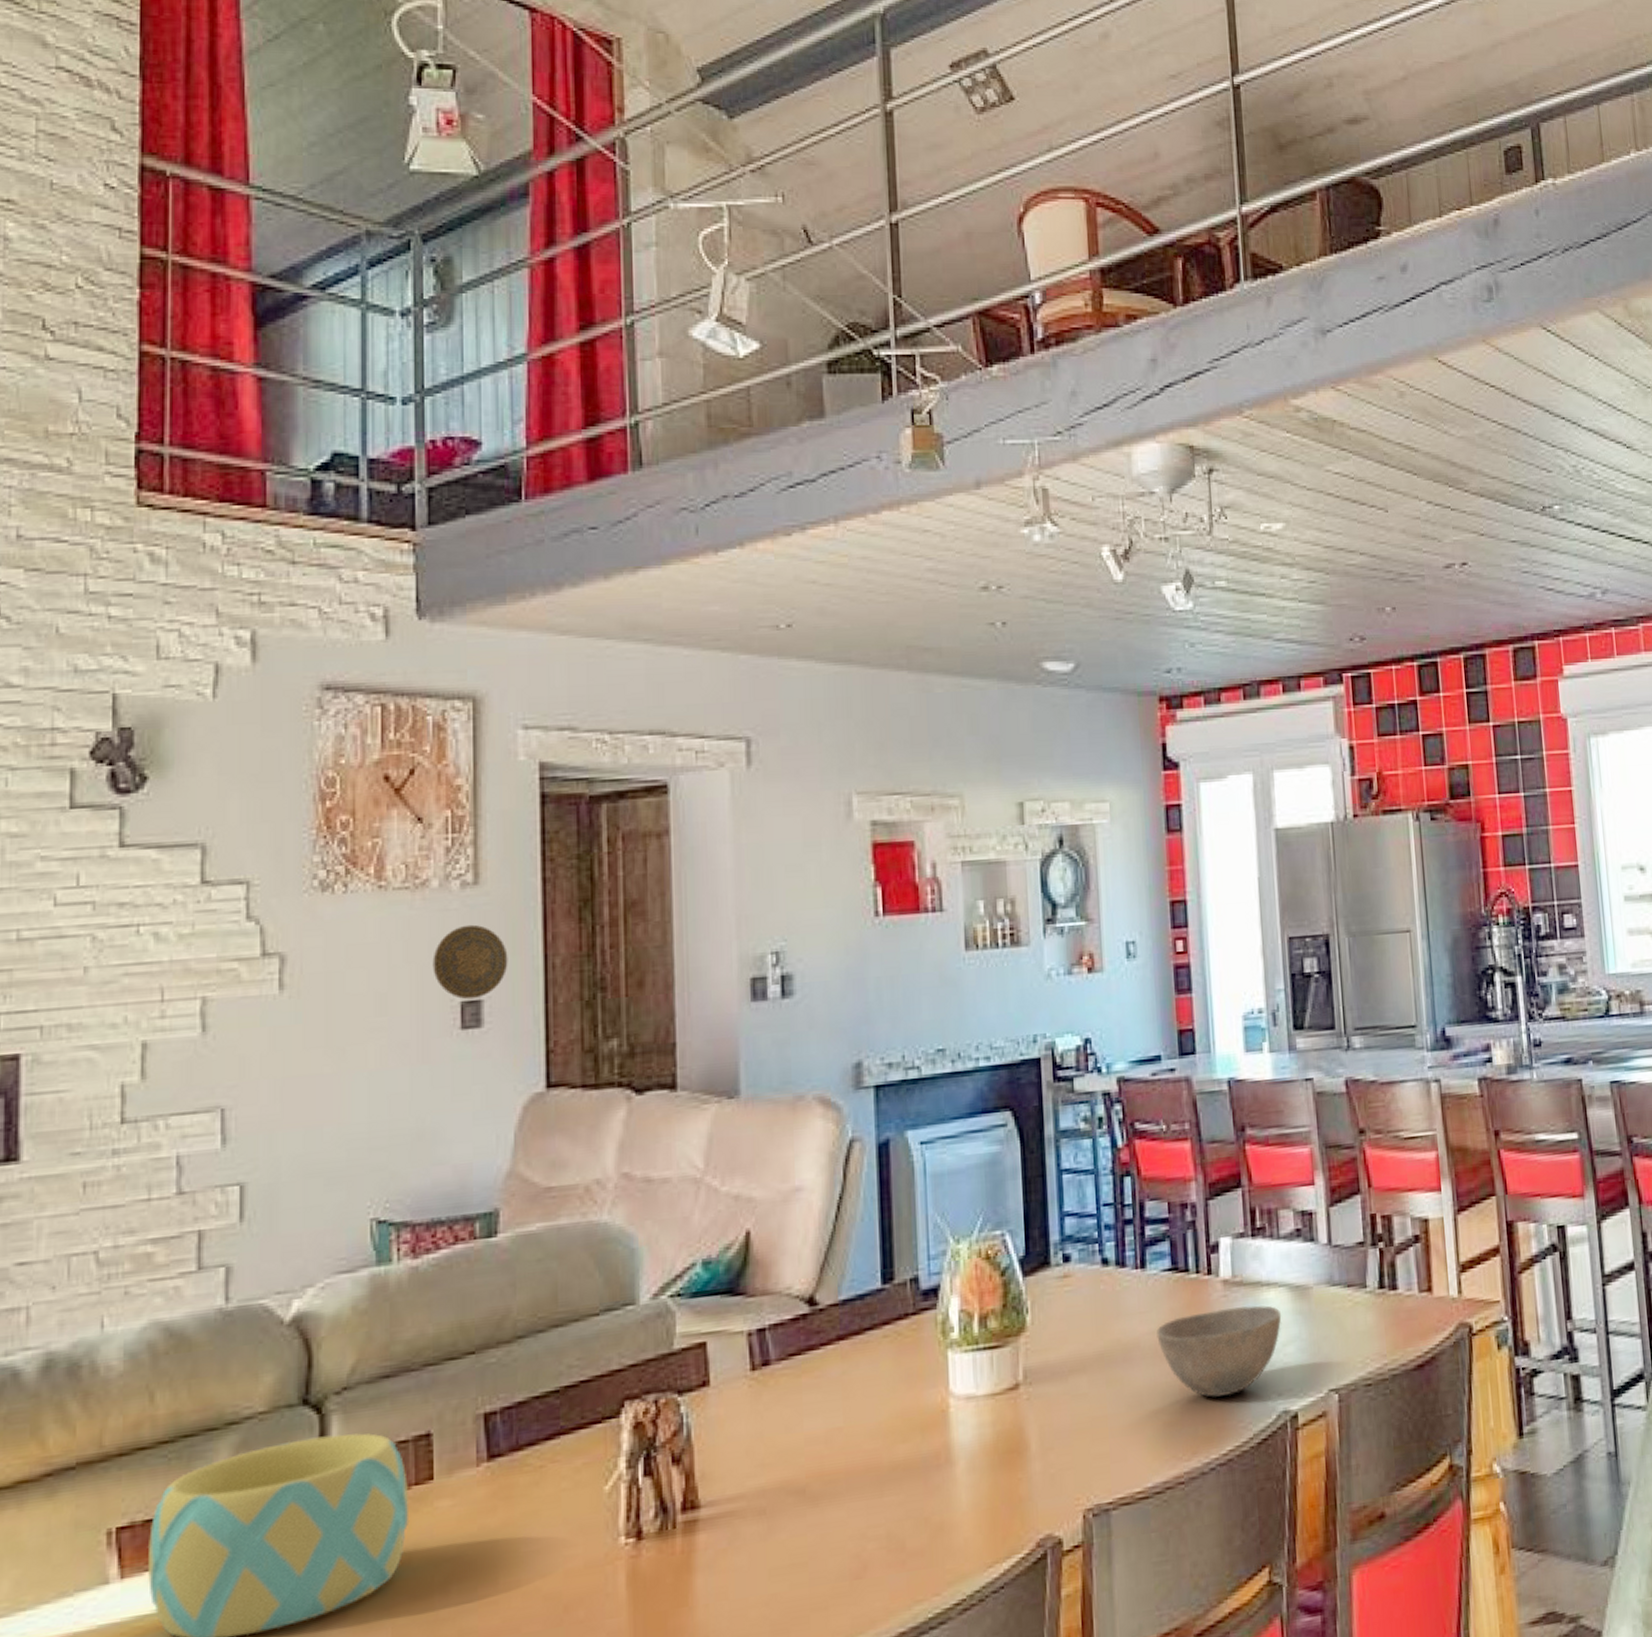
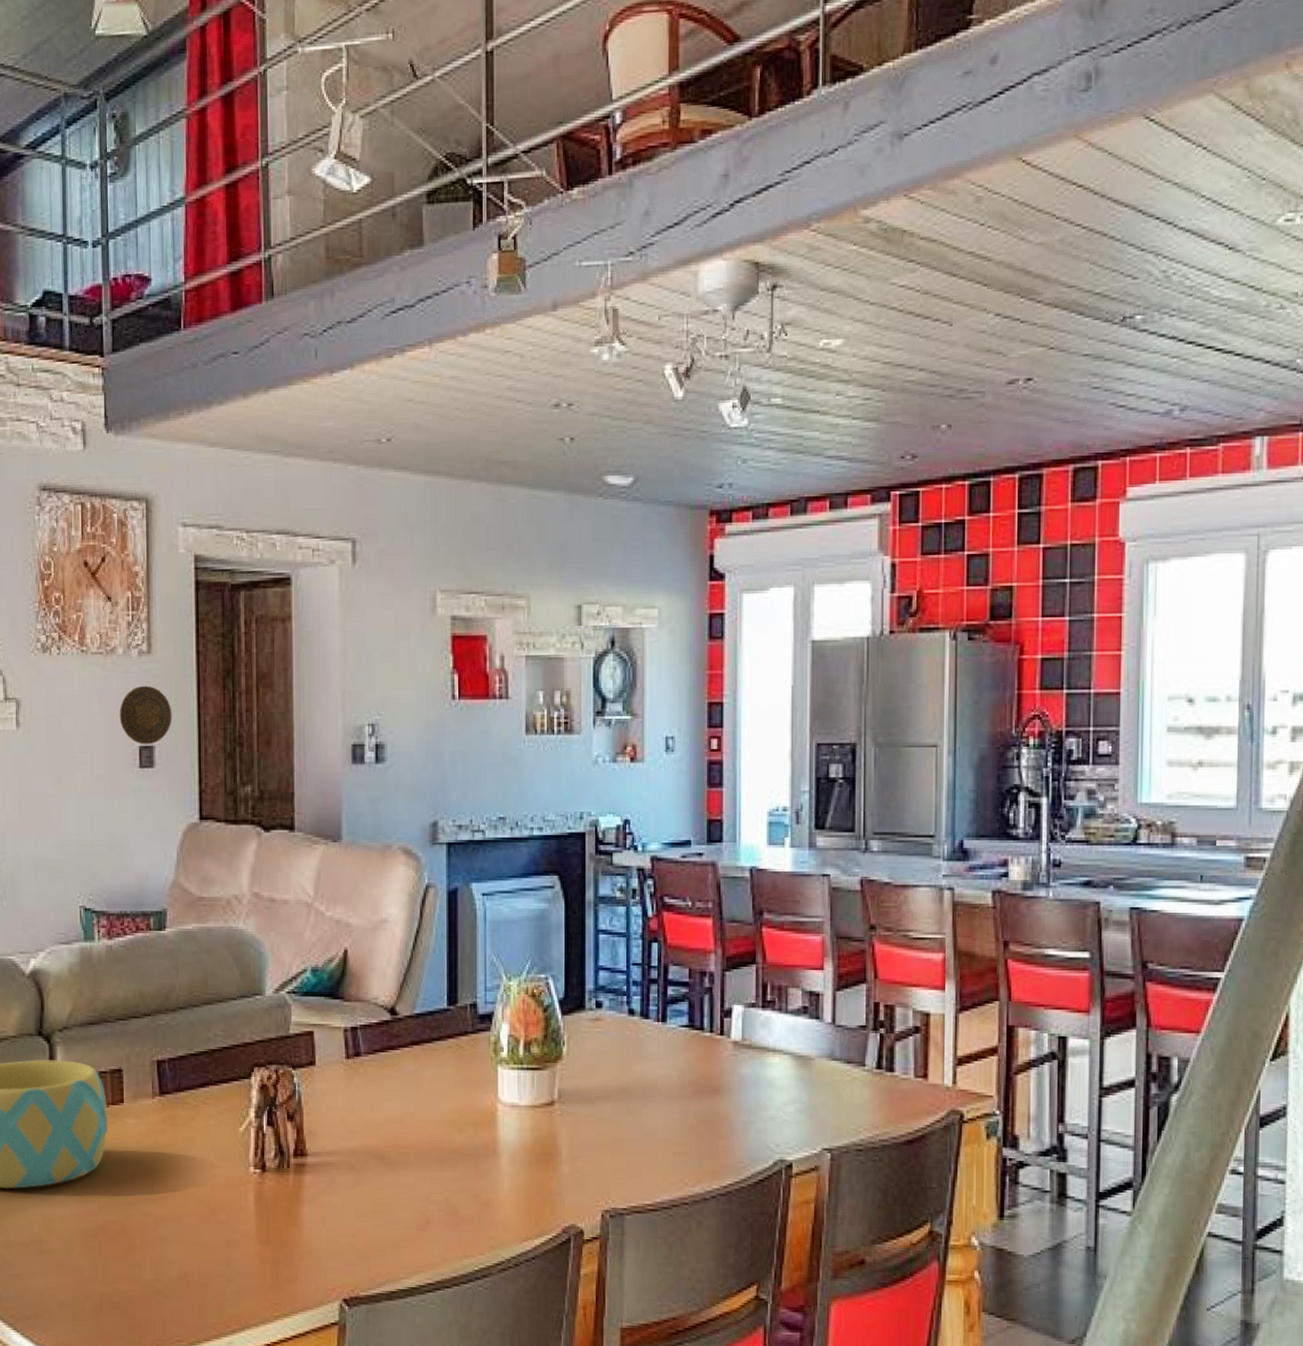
bowl: present [1156,1305,1282,1397] -> none [672,1066,784,1139]

